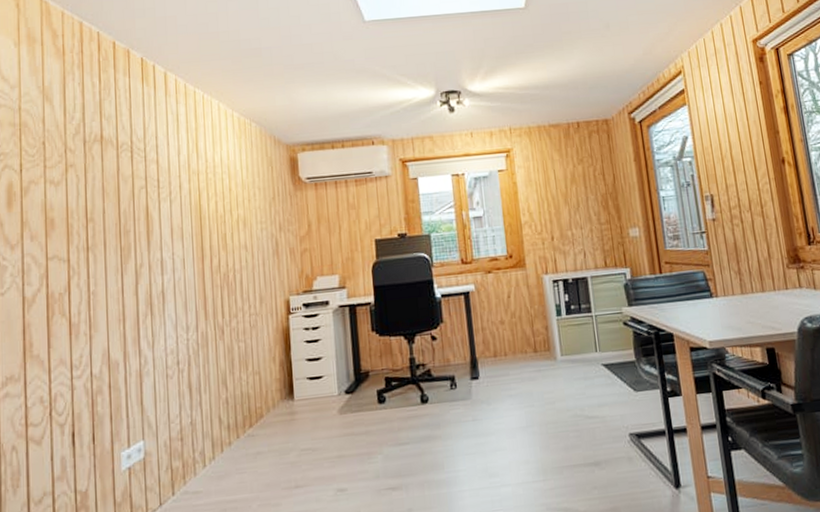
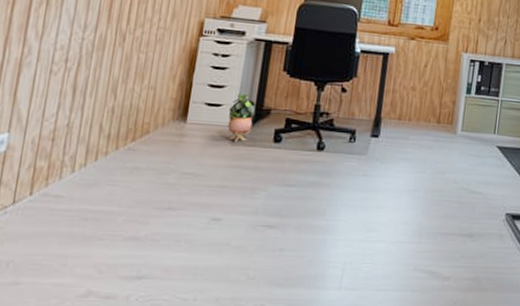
potted plant: none [330,361,355,411] -> present [227,93,256,142]

